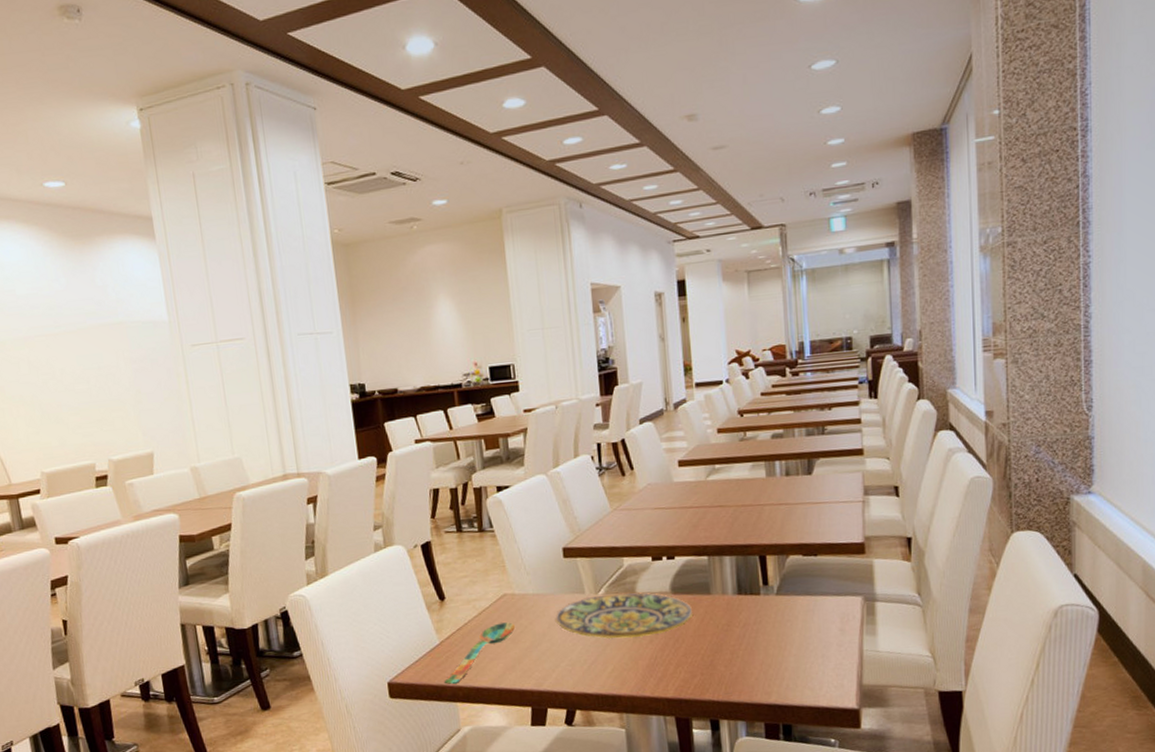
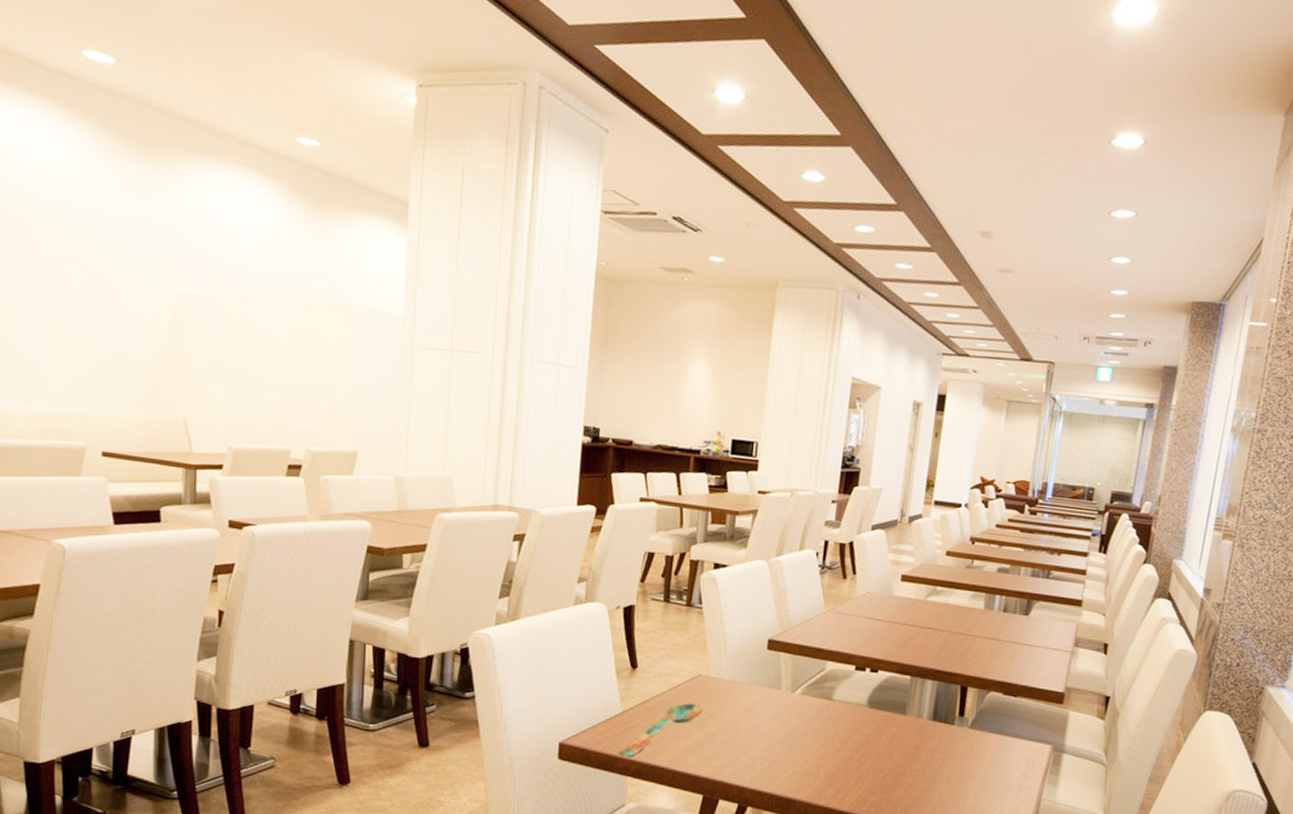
plate: present [555,592,694,639] -> none [745,694,885,745]

